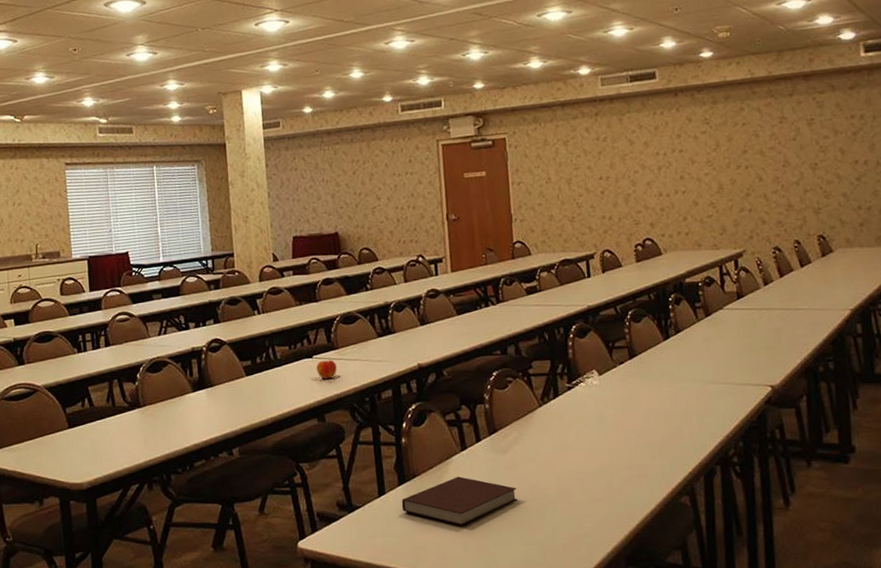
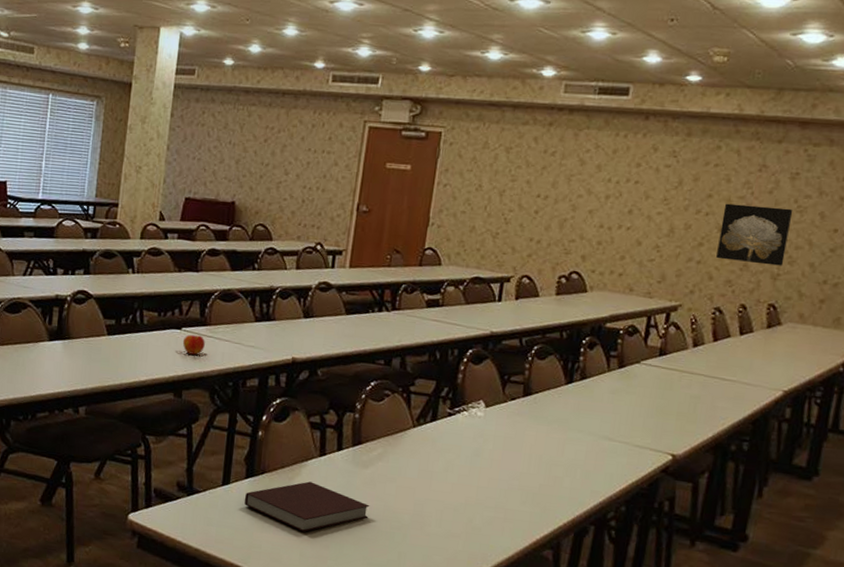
wall art: none [759,150,821,205] -> present [716,203,793,266]

